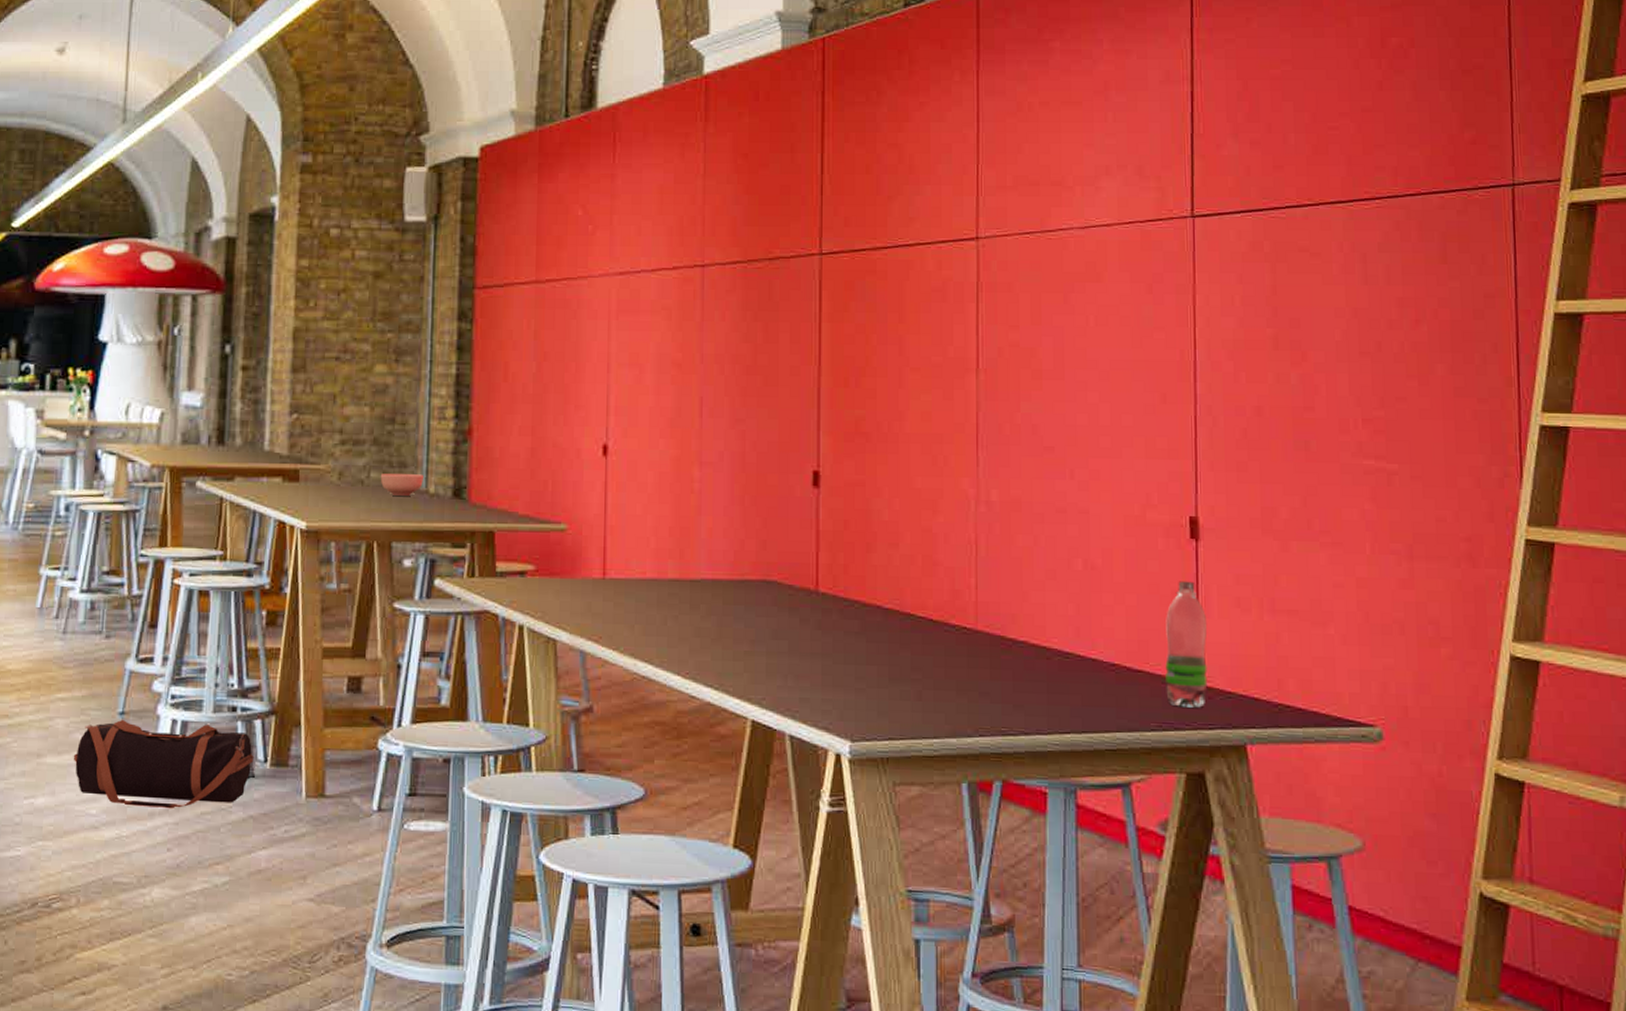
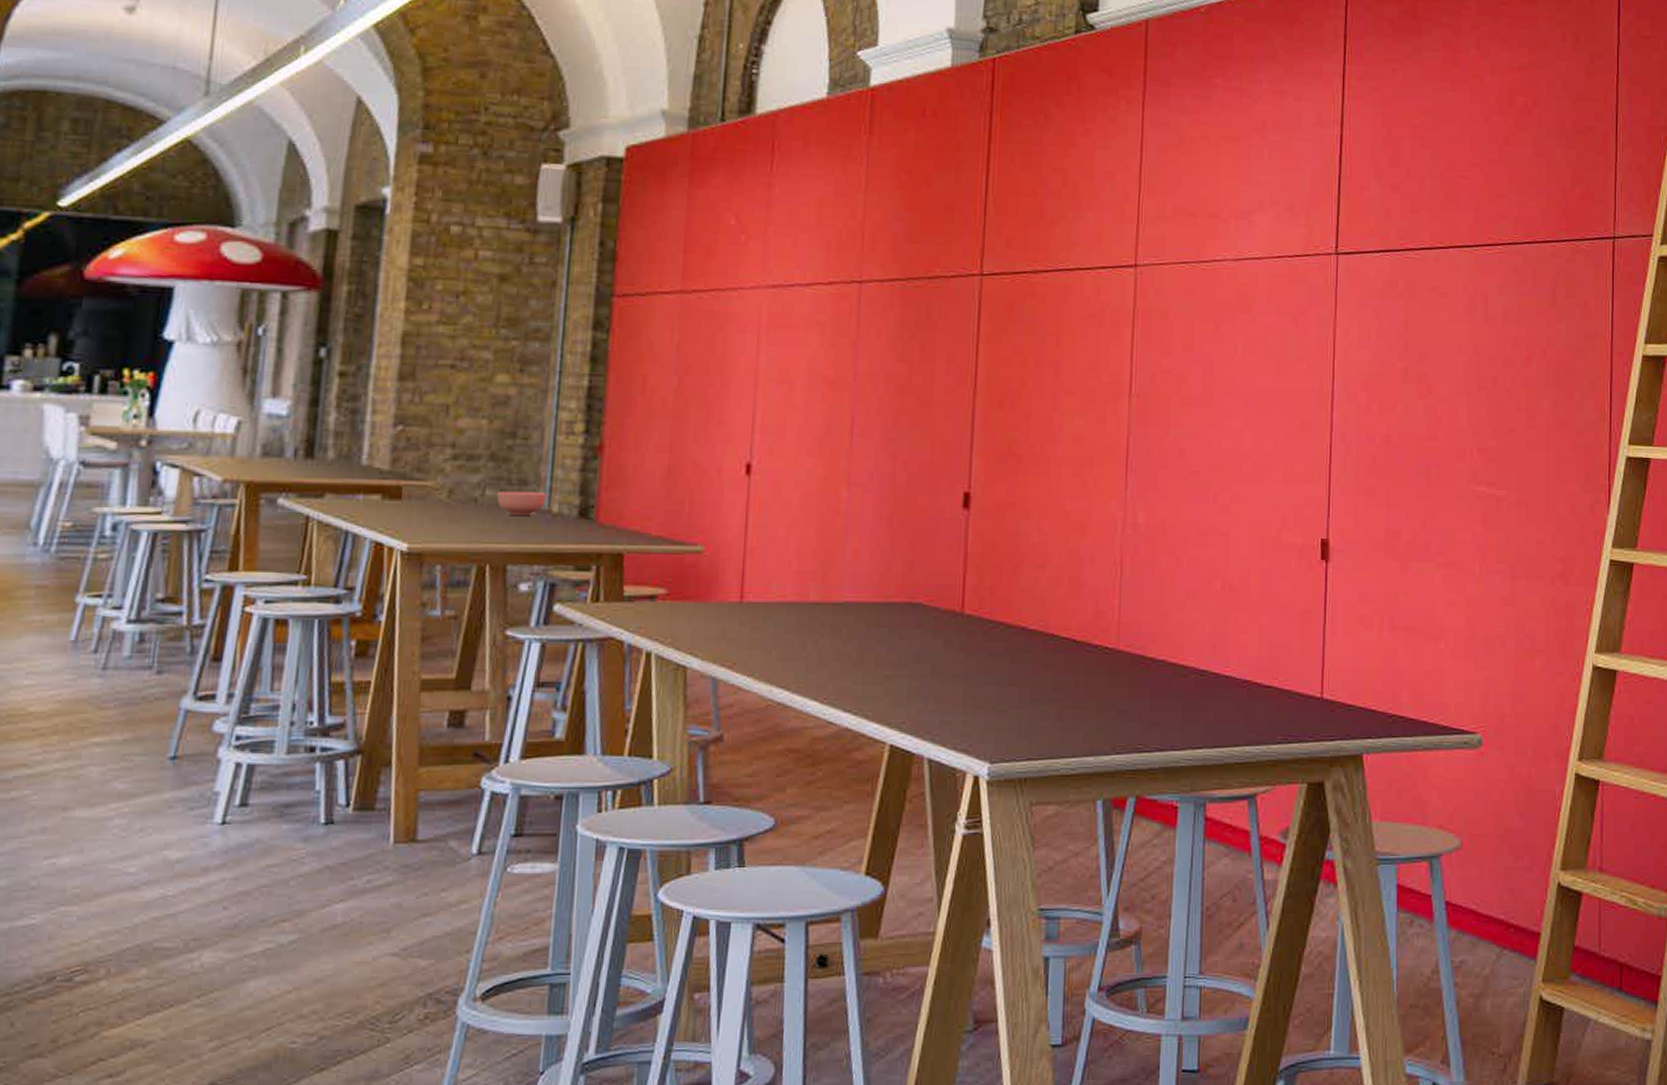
duffel bag: present [73,719,254,809] -> none [109,764,334,863]
bottle: present [1165,581,1208,709] -> none [1292,600,1333,722]

